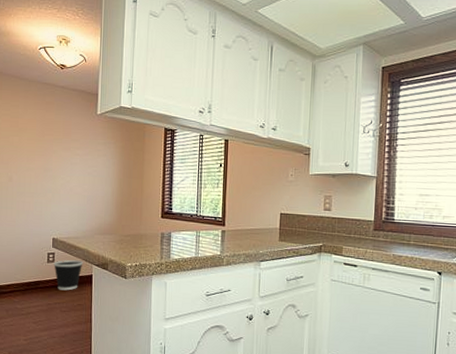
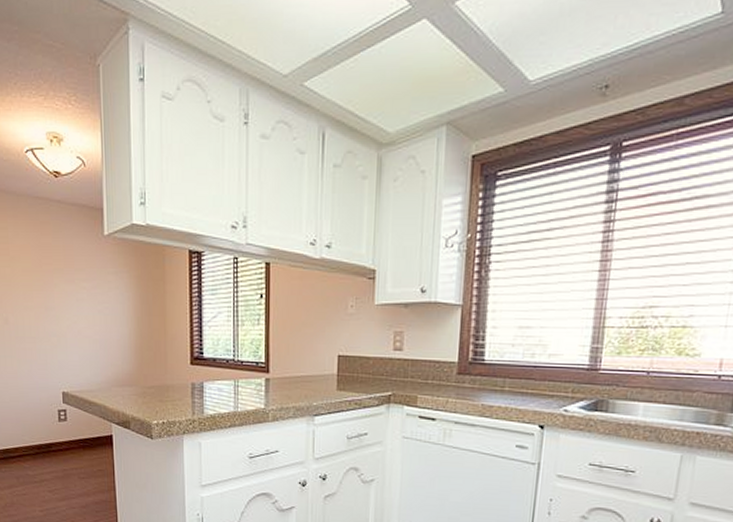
wastebasket: present [54,259,84,291] -> none [66,417,101,454]

